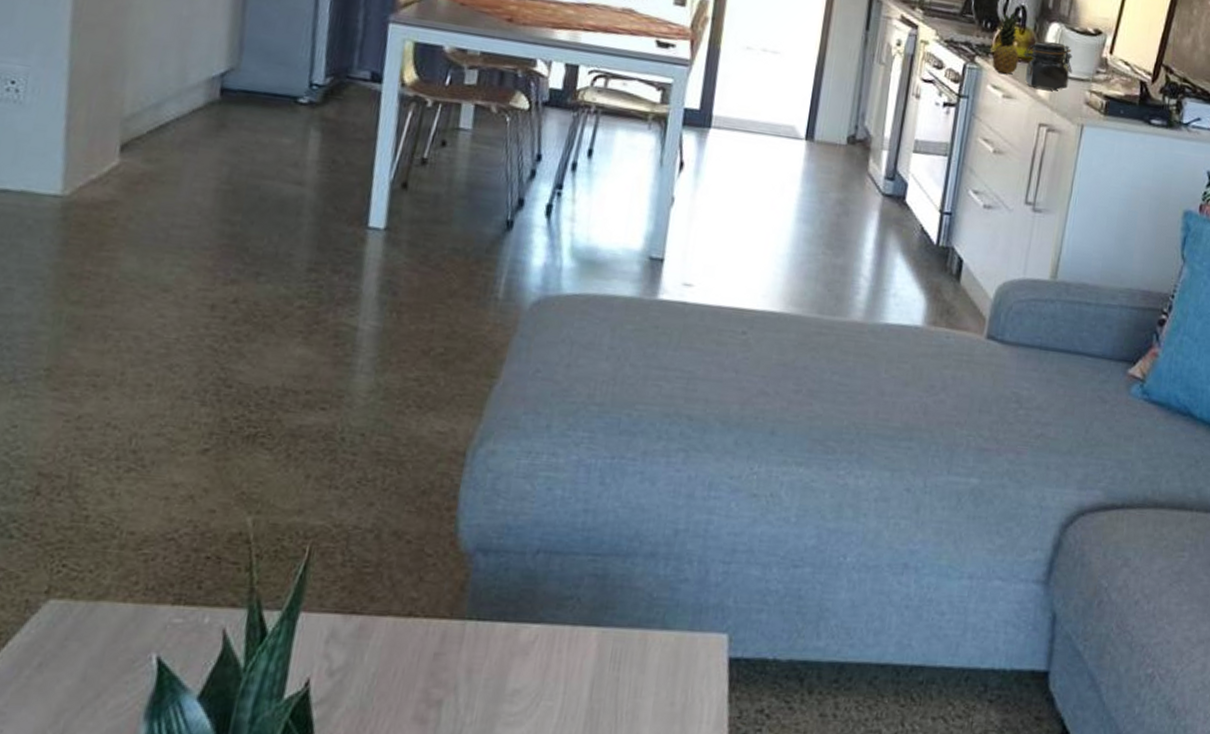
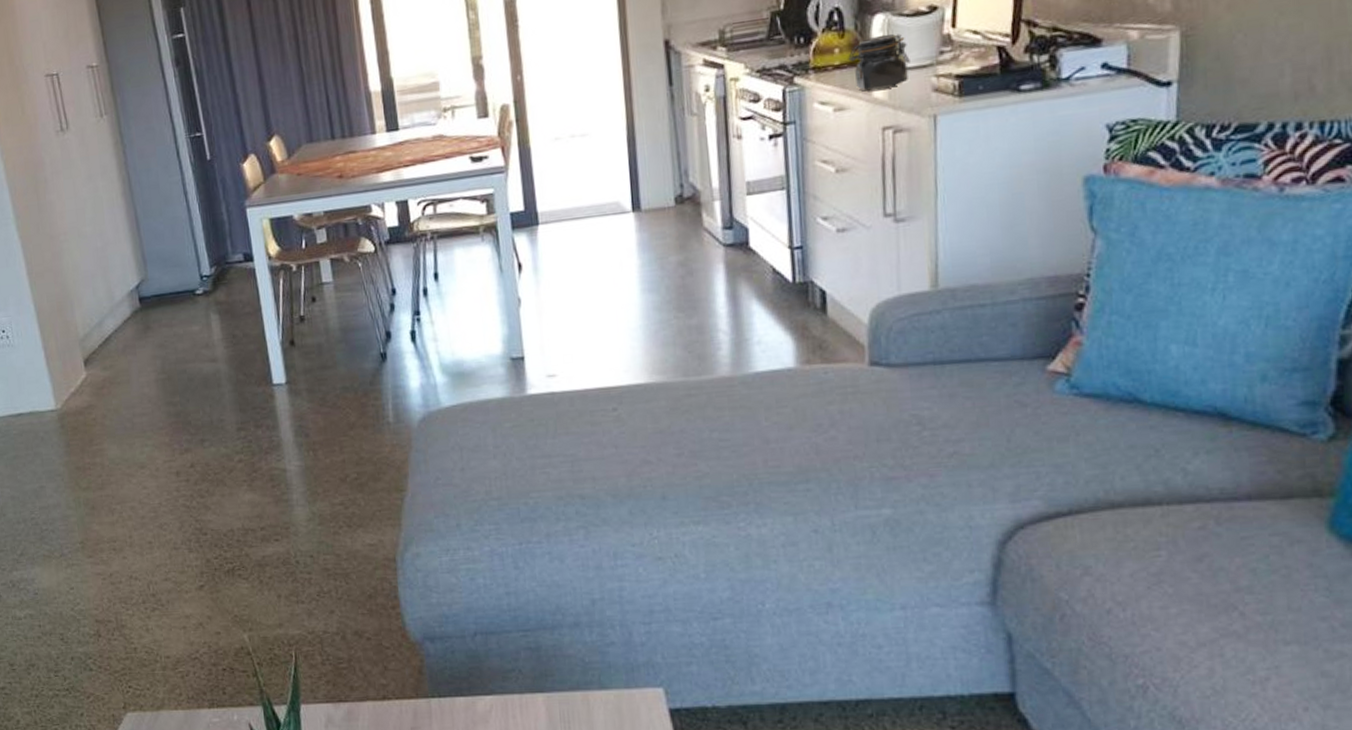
fruit: present [992,12,1019,74] -> none [812,17,845,87]

